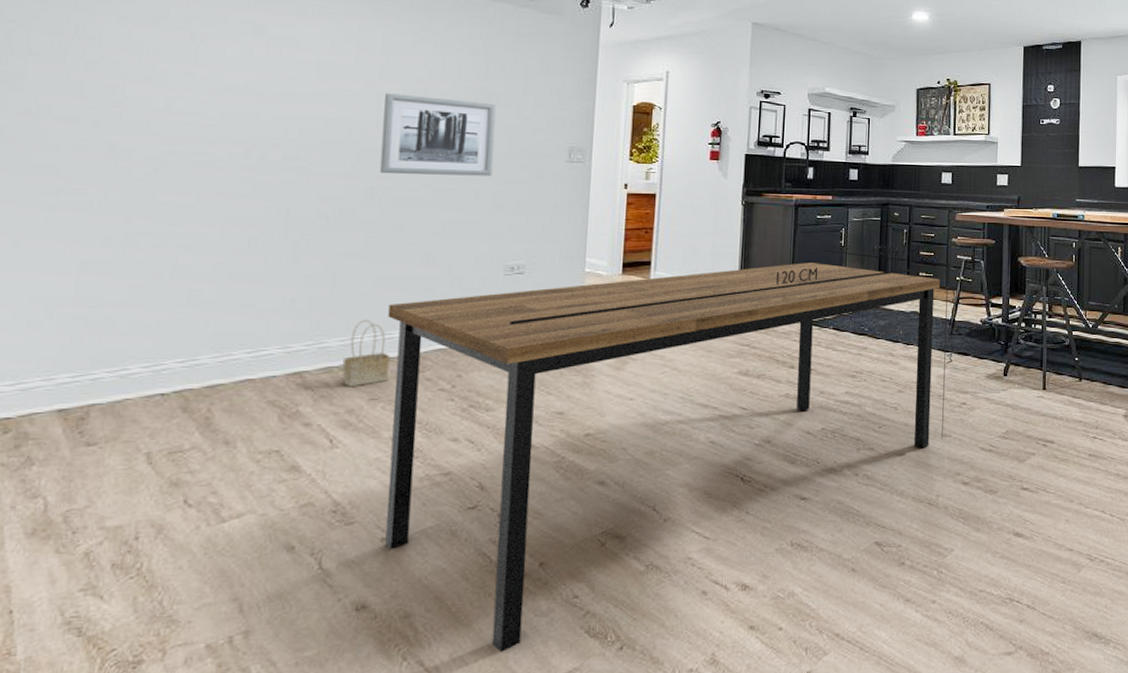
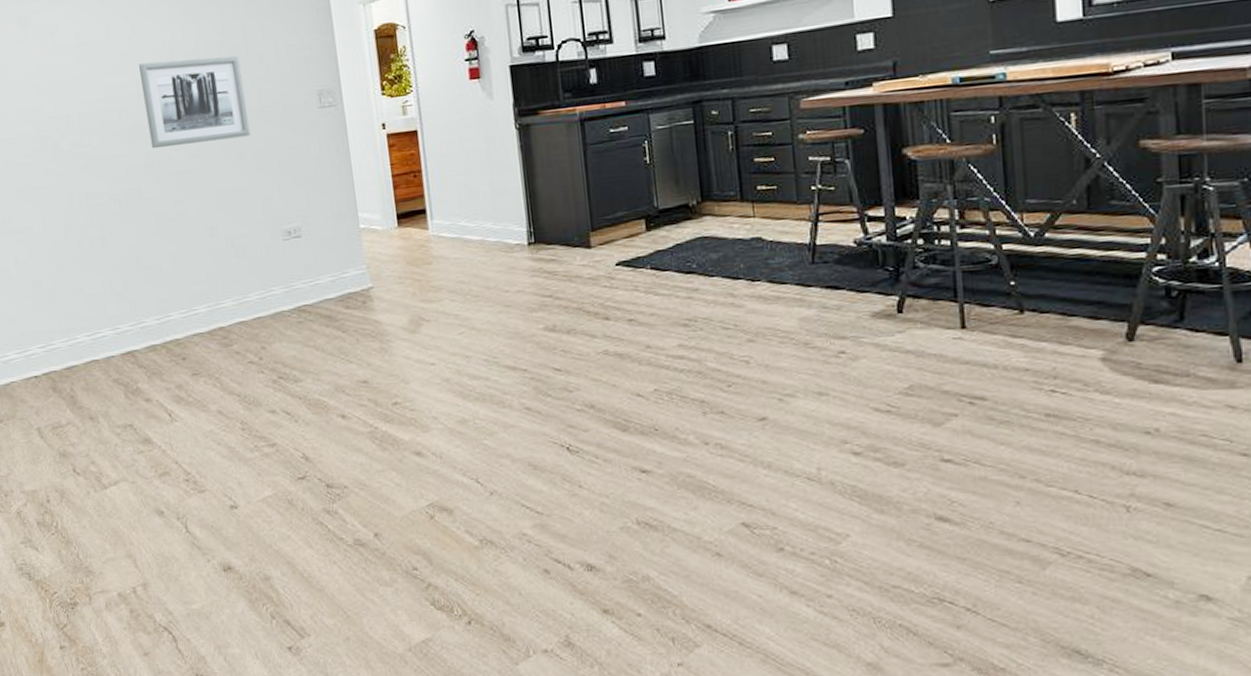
basket: present [342,319,391,388] -> none [162,297,203,364]
dining table: present [385,245,954,652] -> none [188,156,819,618]

